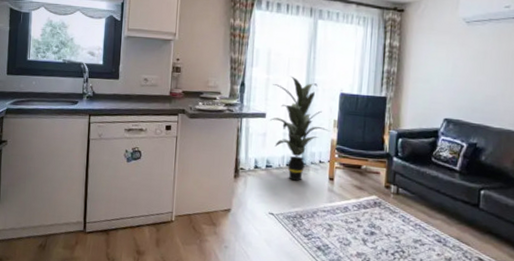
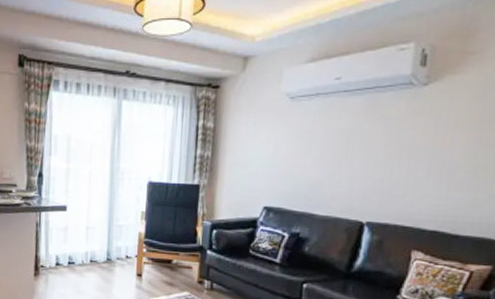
indoor plant: present [269,77,329,181] -> none [70,165,136,278]

